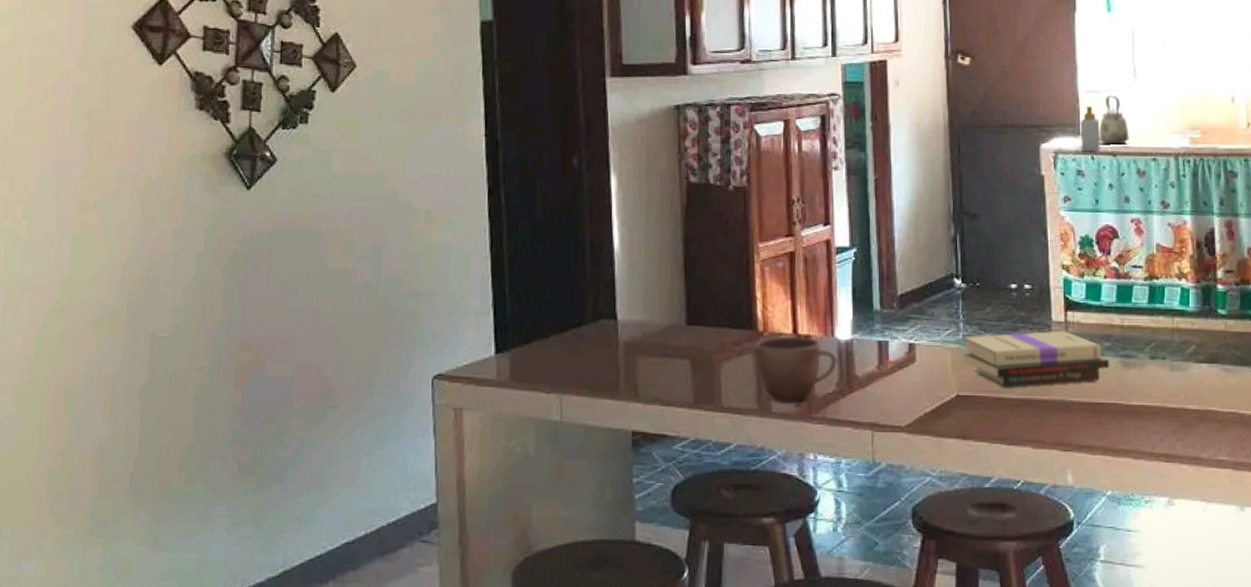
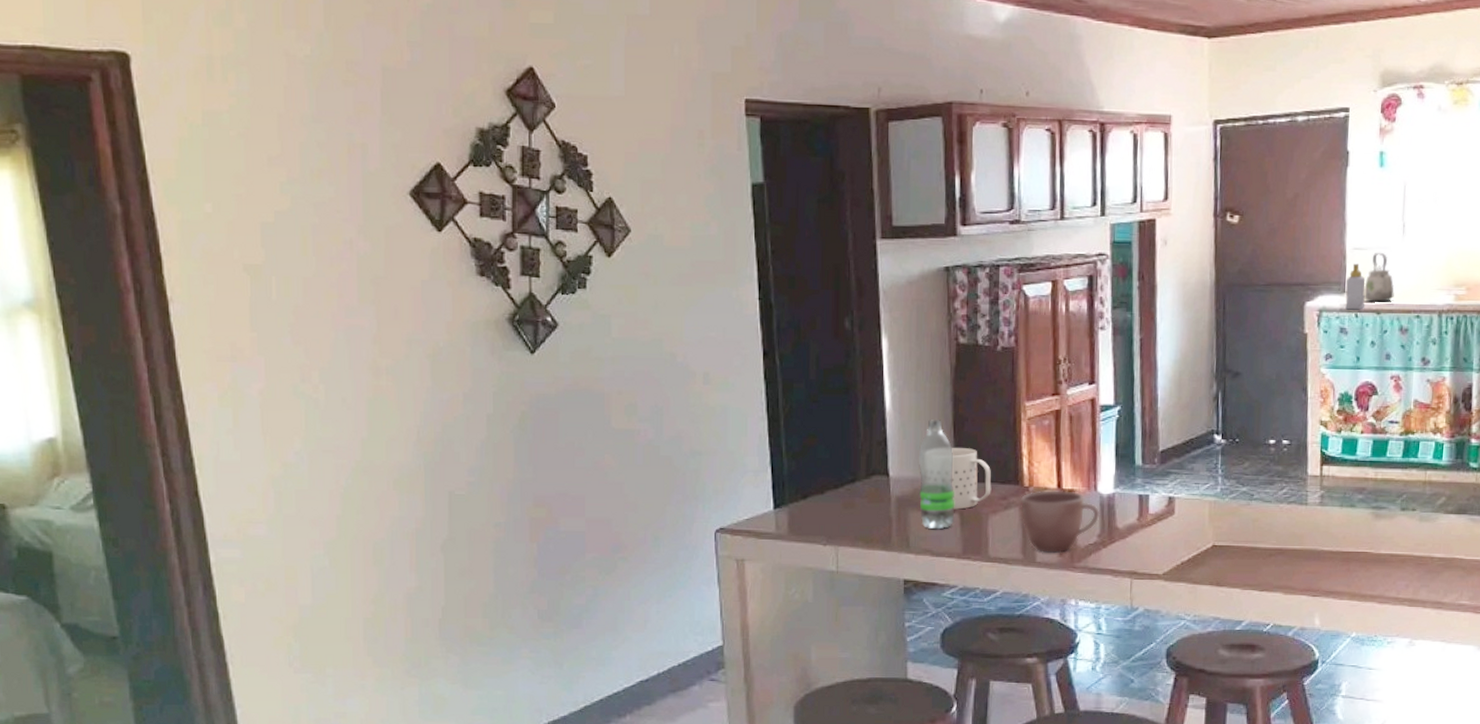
bottle: none [648,261,686,377] -> present [919,419,955,530]
mug: none [682,290,724,356] -> present [951,448,992,510]
books: present [962,330,1109,388] -> none [1219,484,1361,539]

